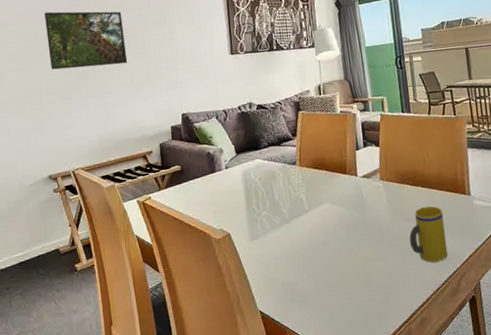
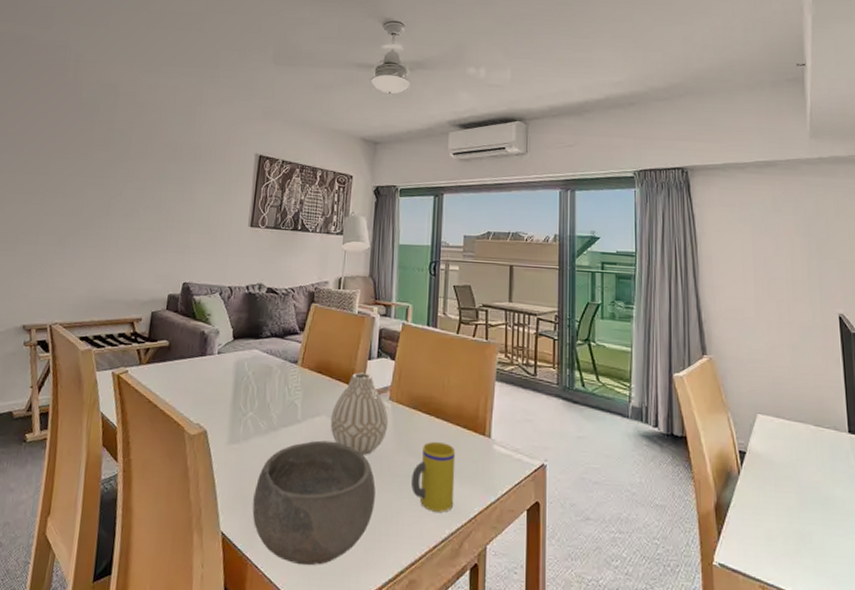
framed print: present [44,11,128,70] -> none [55,147,144,217]
bowl: none [280,222,383,324] -> present [252,440,376,566]
vase: none [333,161,383,229] -> present [330,372,389,455]

